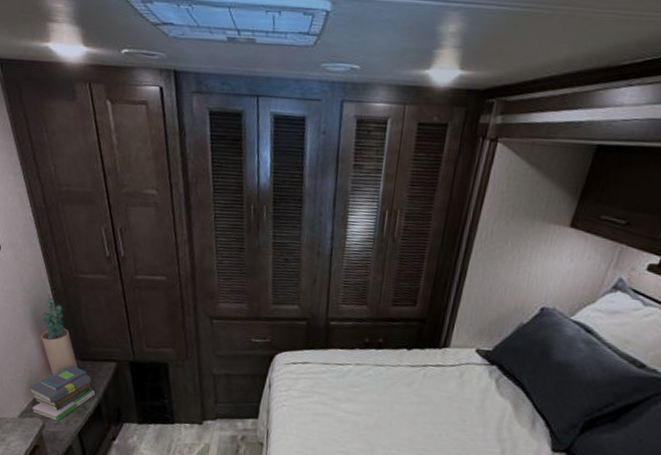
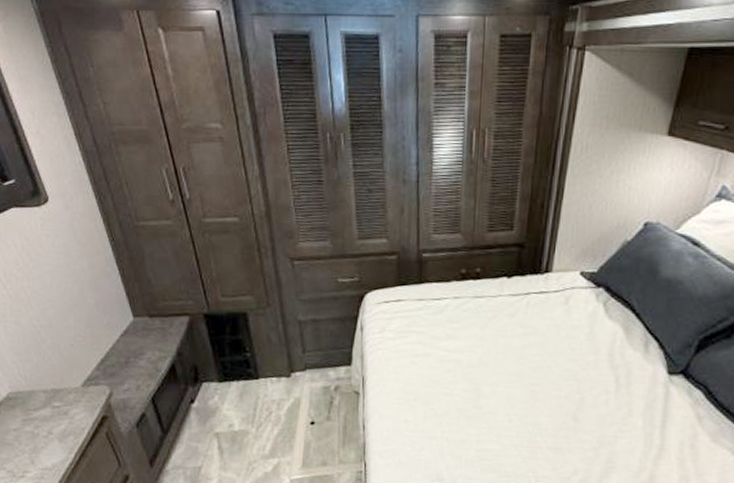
books: present [29,365,95,421] -> none [92,323,167,387]
vase: present [40,293,78,375] -> none [101,245,146,336]

